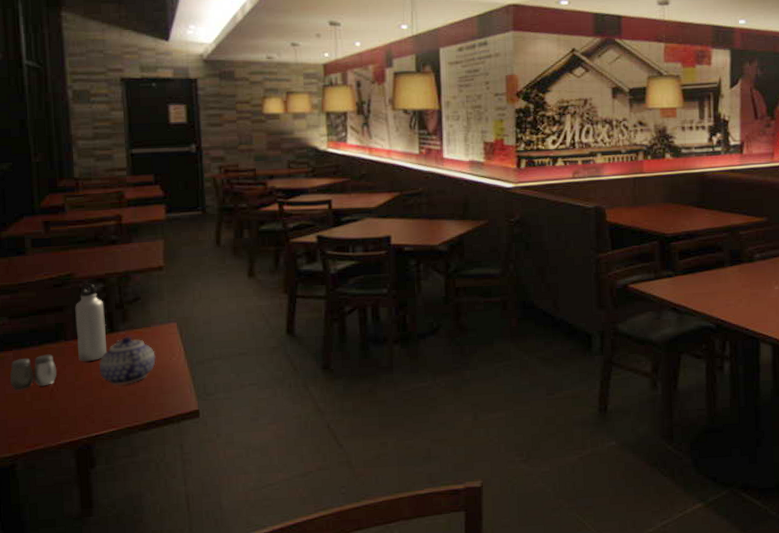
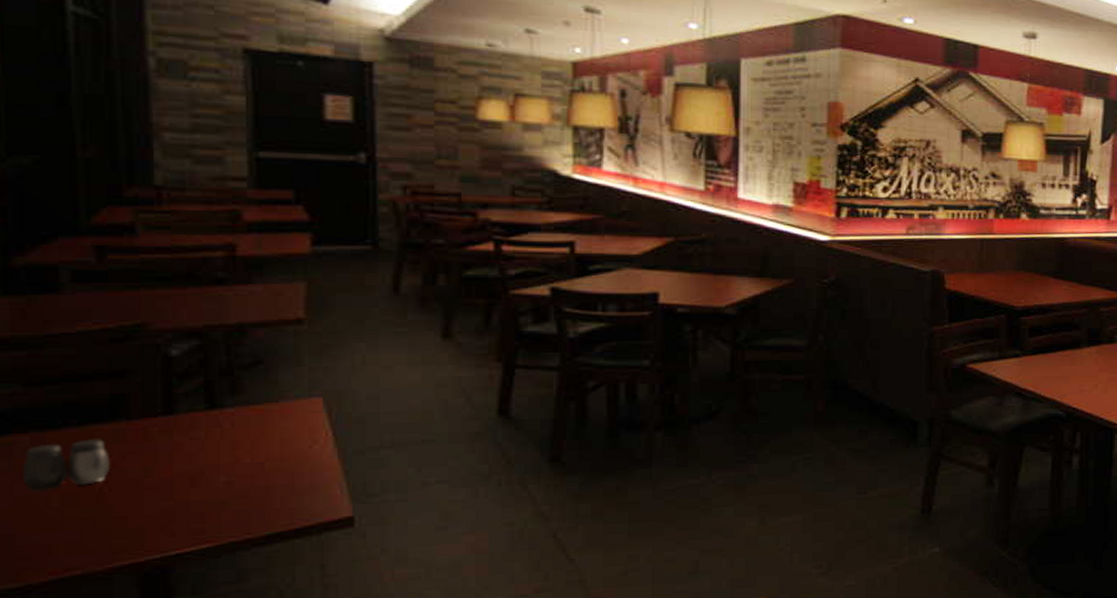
water bottle: present [75,283,107,362] -> none [147,338,201,451]
teapot: present [98,336,156,386] -> none [185,414,285,484]

